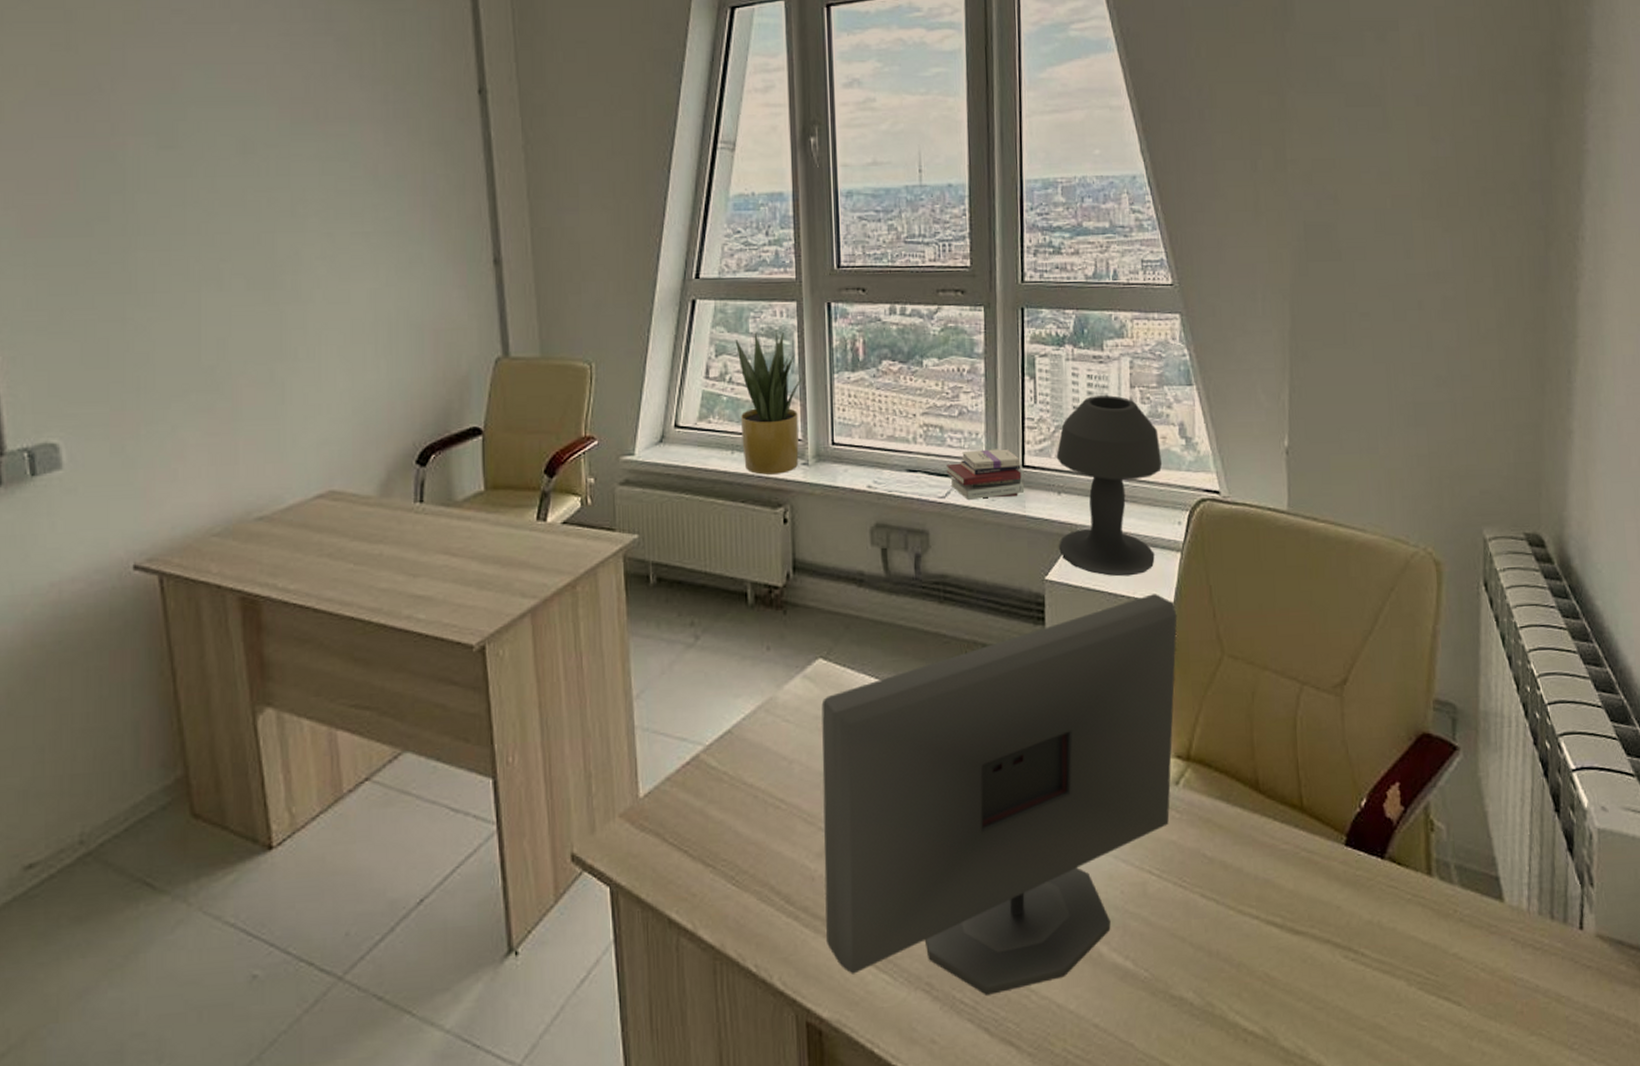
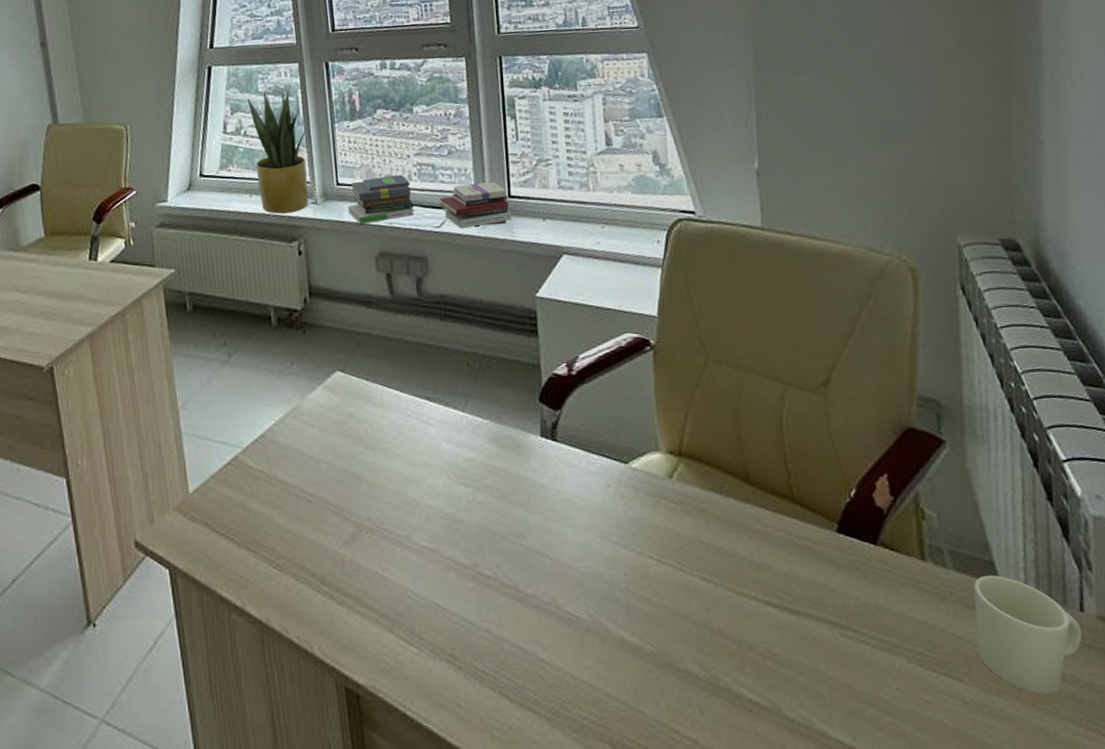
monitor: present [821,594,1177,995] -> none [341,306,666,666]
books: none [843,436,917,491] -> present [348,175,414,225]
table lamp: present [1056,395,1163,577] -> none [539,130,639,292]
mug: none [1477,891,1580,1018] -> present [973,575,1082,695]

